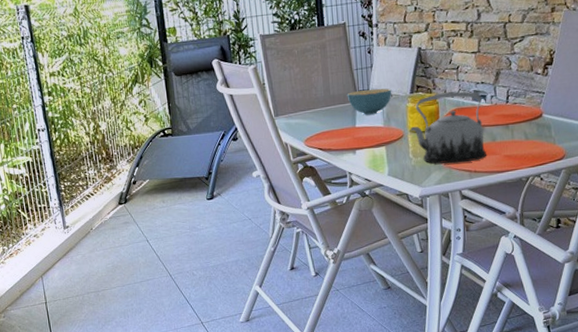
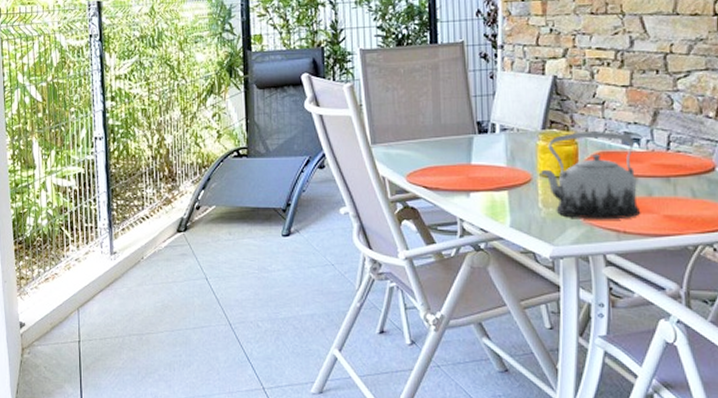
cereal bowl: present [346,88,392,115] -> none [461,120,519,151]

